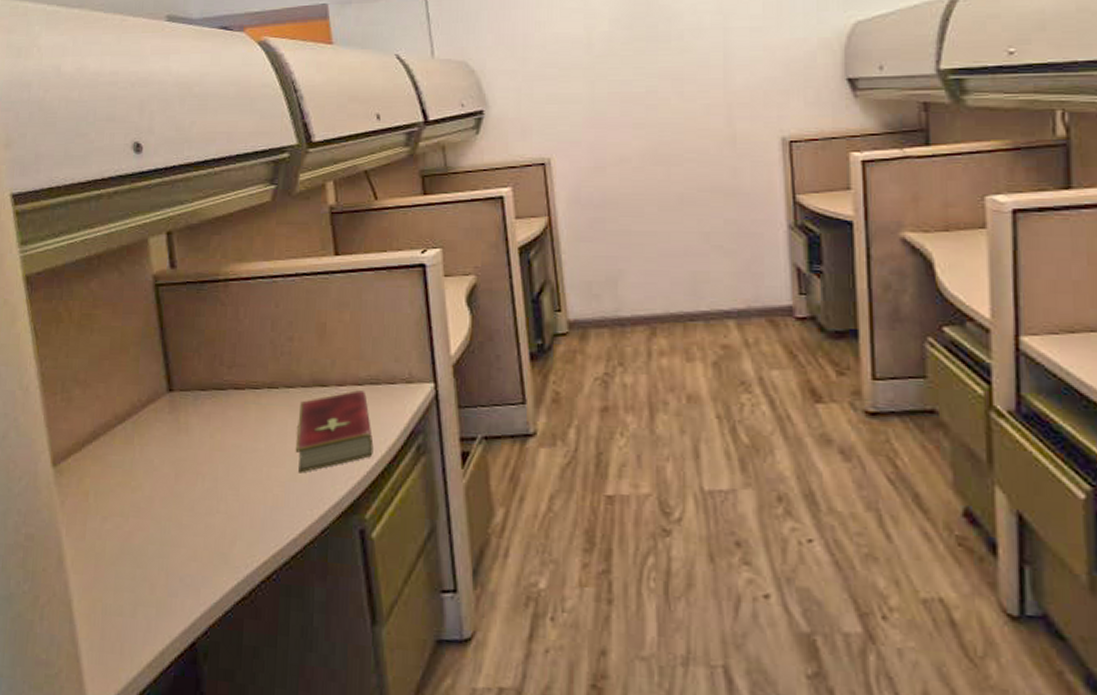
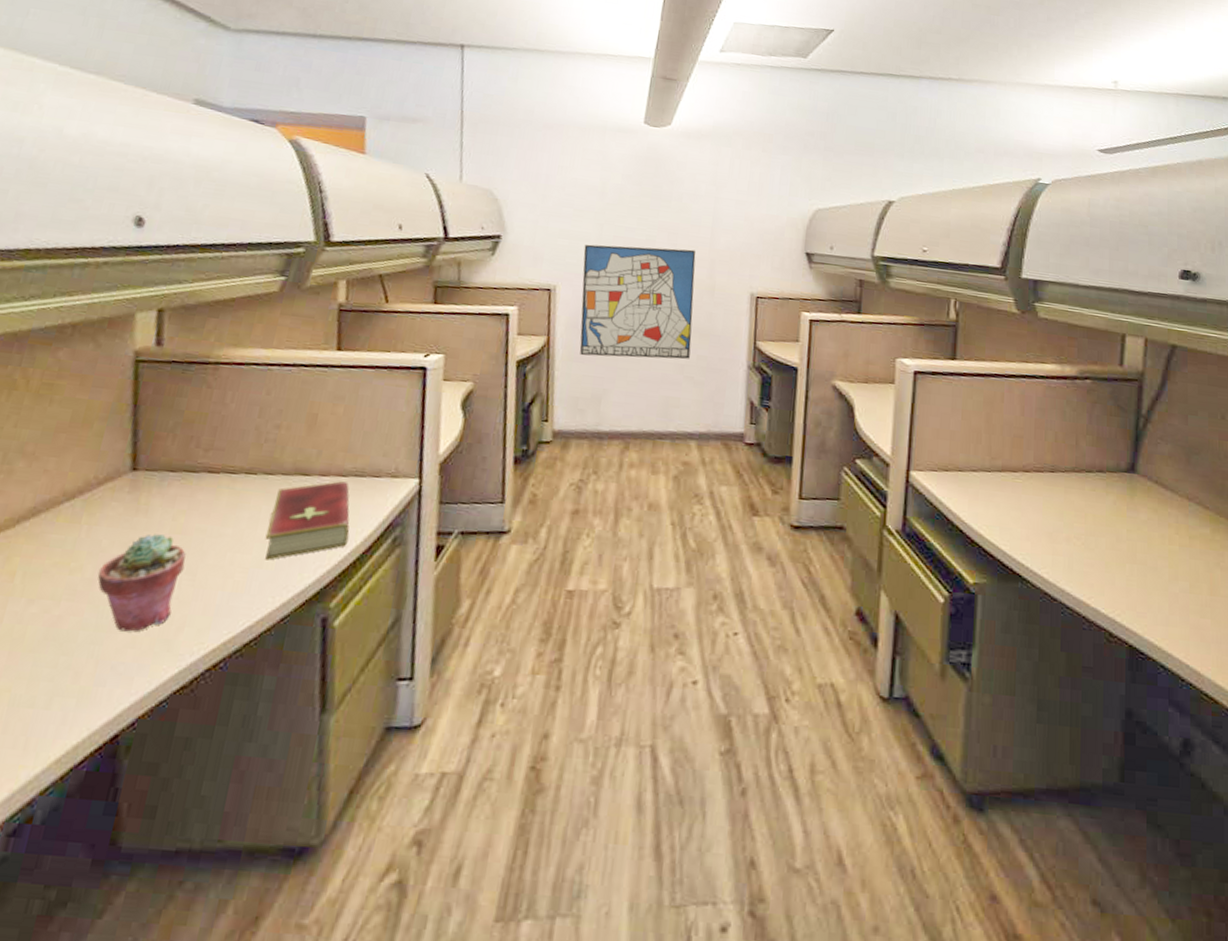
potted succulent: none [155,452,228,546] -> present [97,534,186,632]
wall art: none [576,95,715,234] -> present [579,244,696,359]

